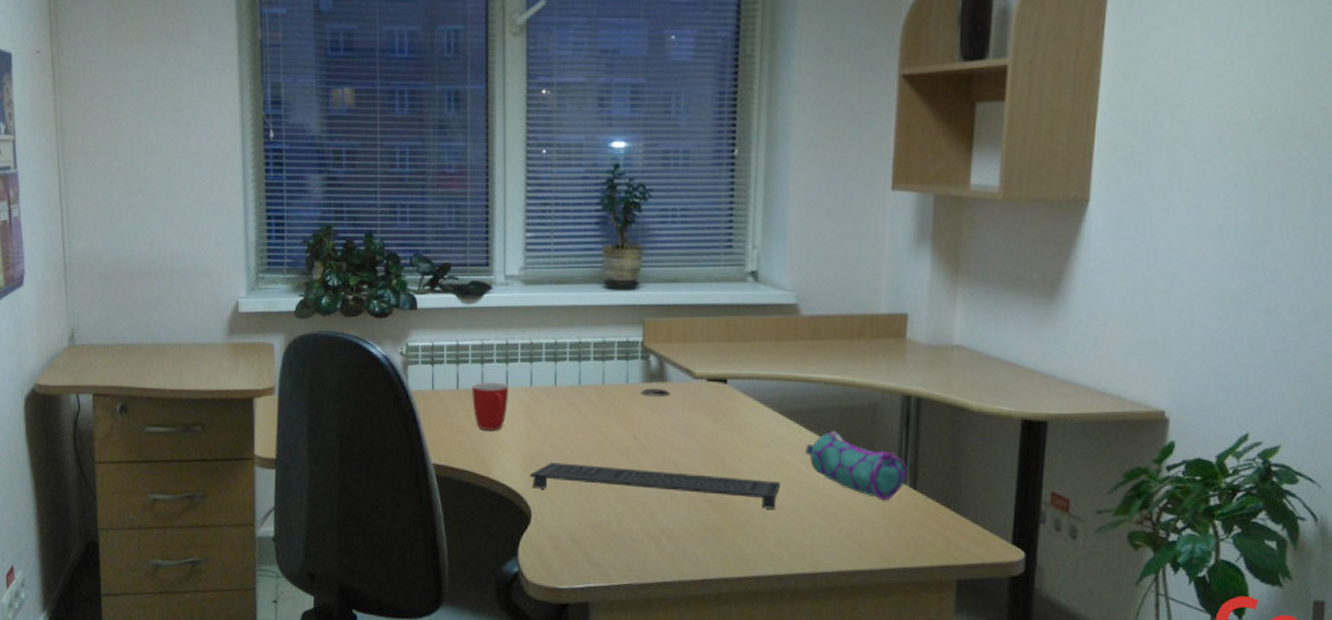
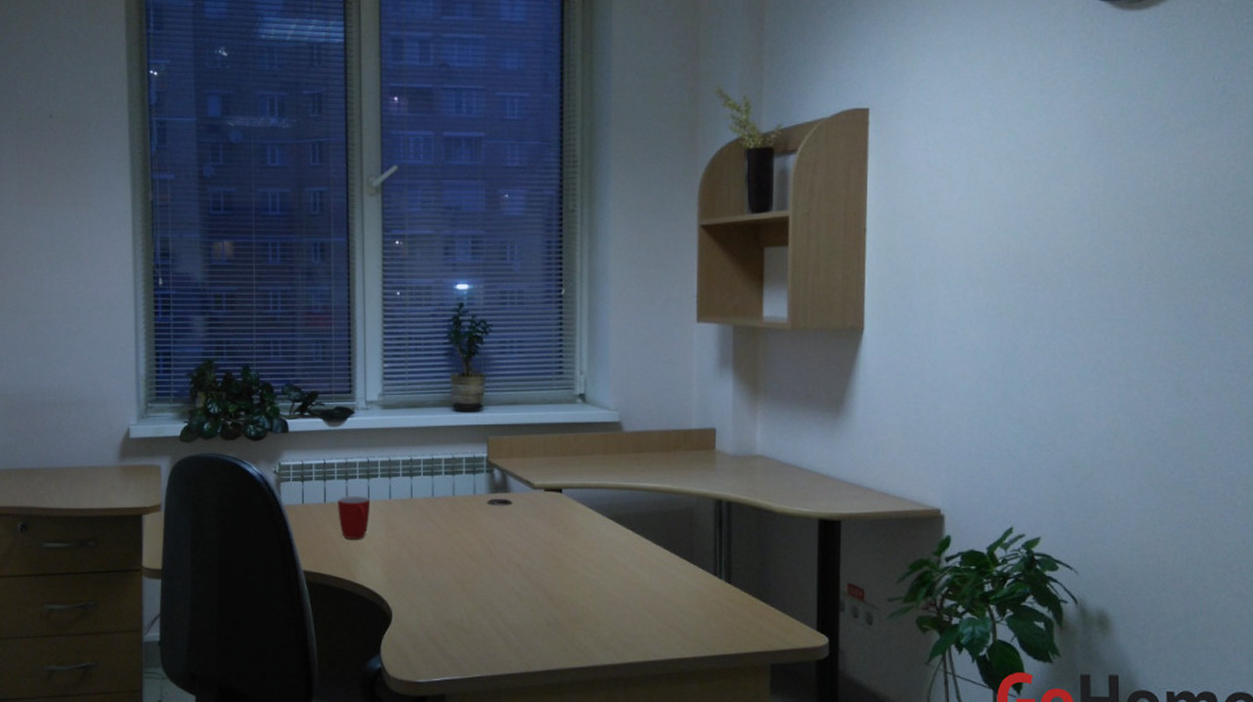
keyboard: present [529,463,781,509] -> none [389,567,612,604]
pencil case: present [804,430,907,501] -> none [632,532,722,594]

